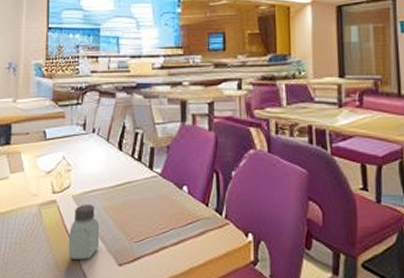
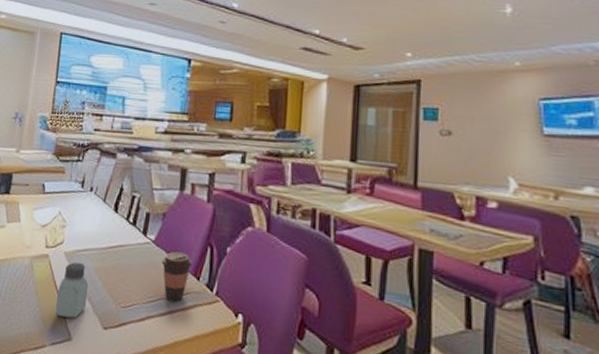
coffee cup: none [169,181,200,230] -> present [161,251,193,302]

